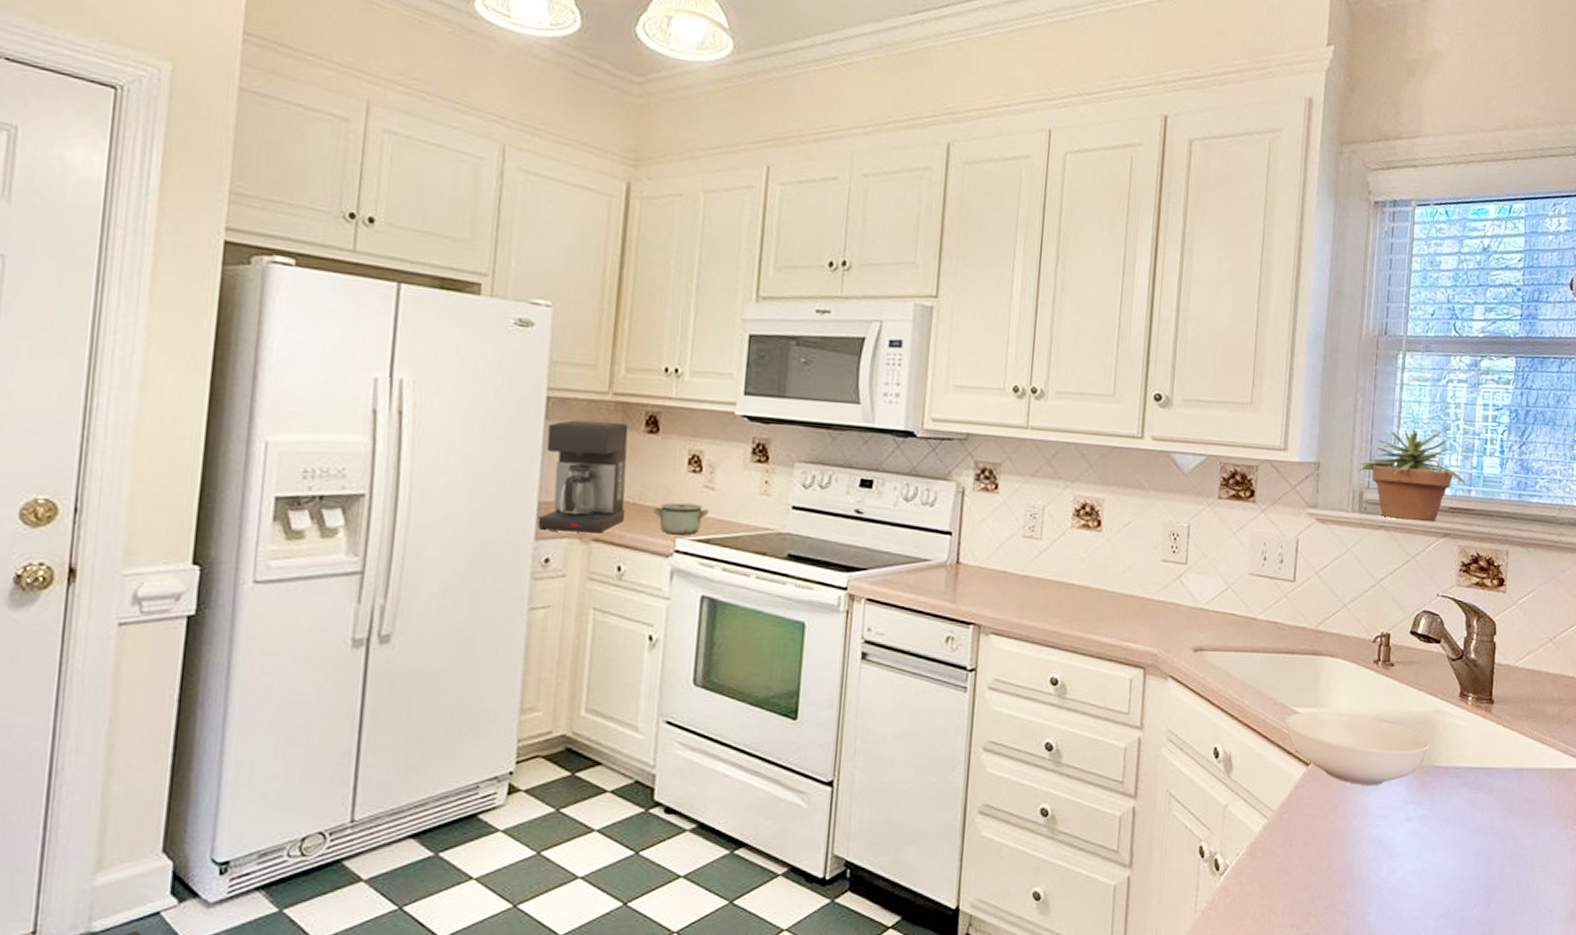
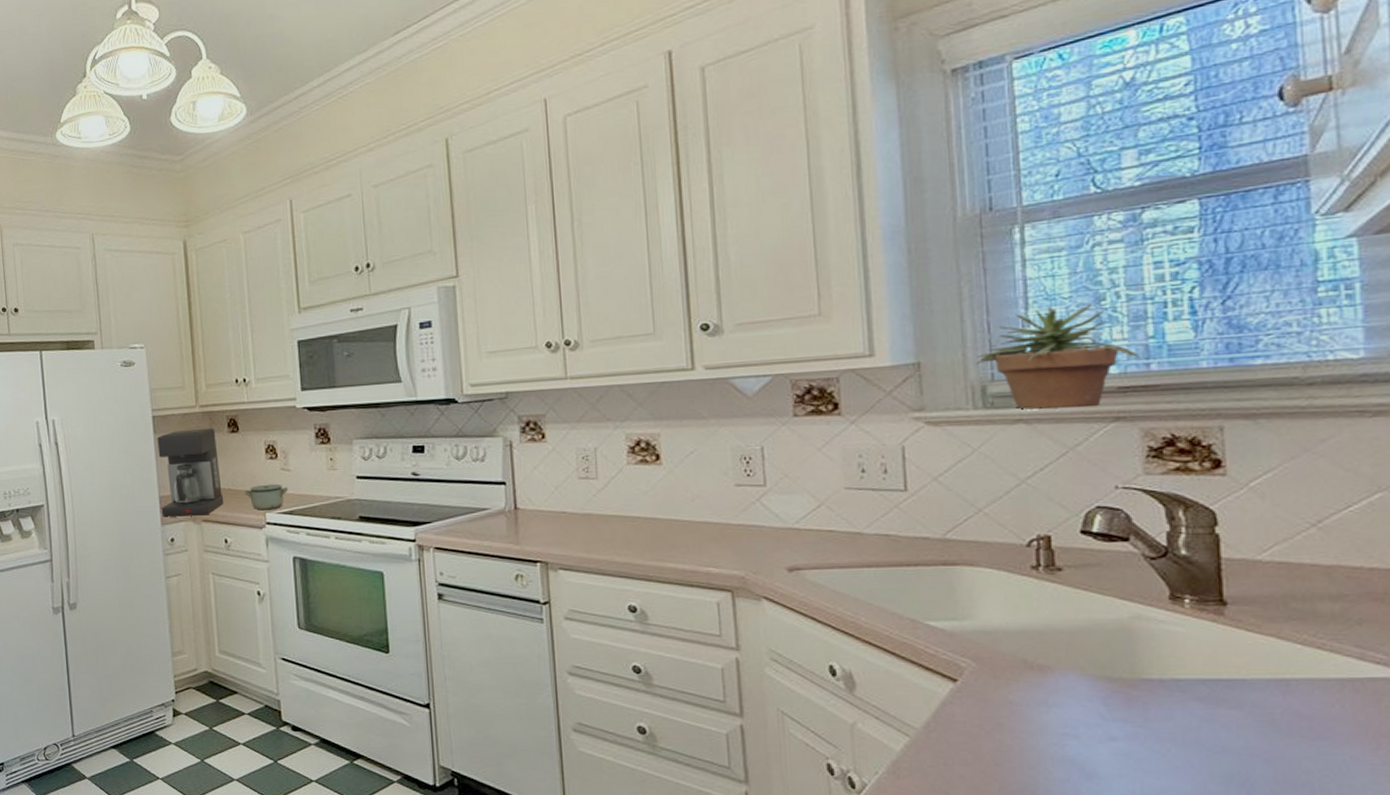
bowl: present [1285,711,1430,786] -> none [917,624,1131,702]

